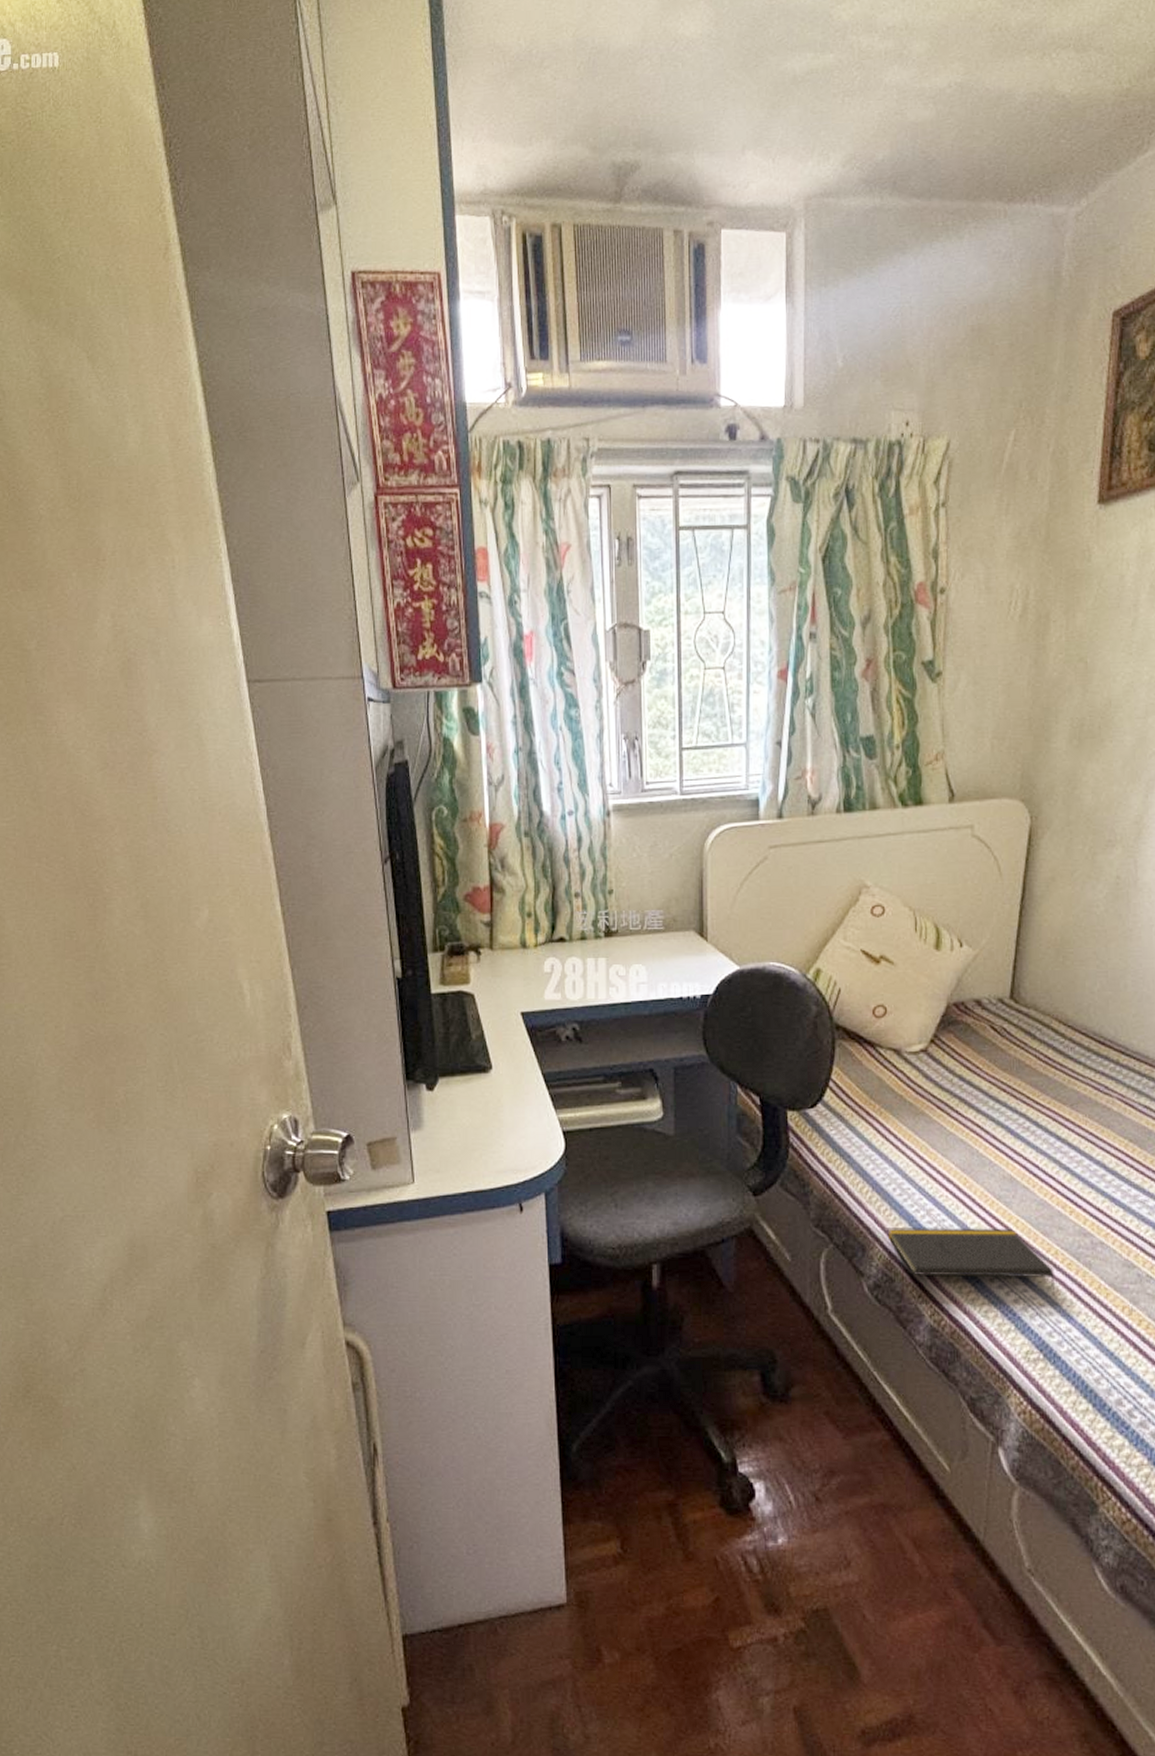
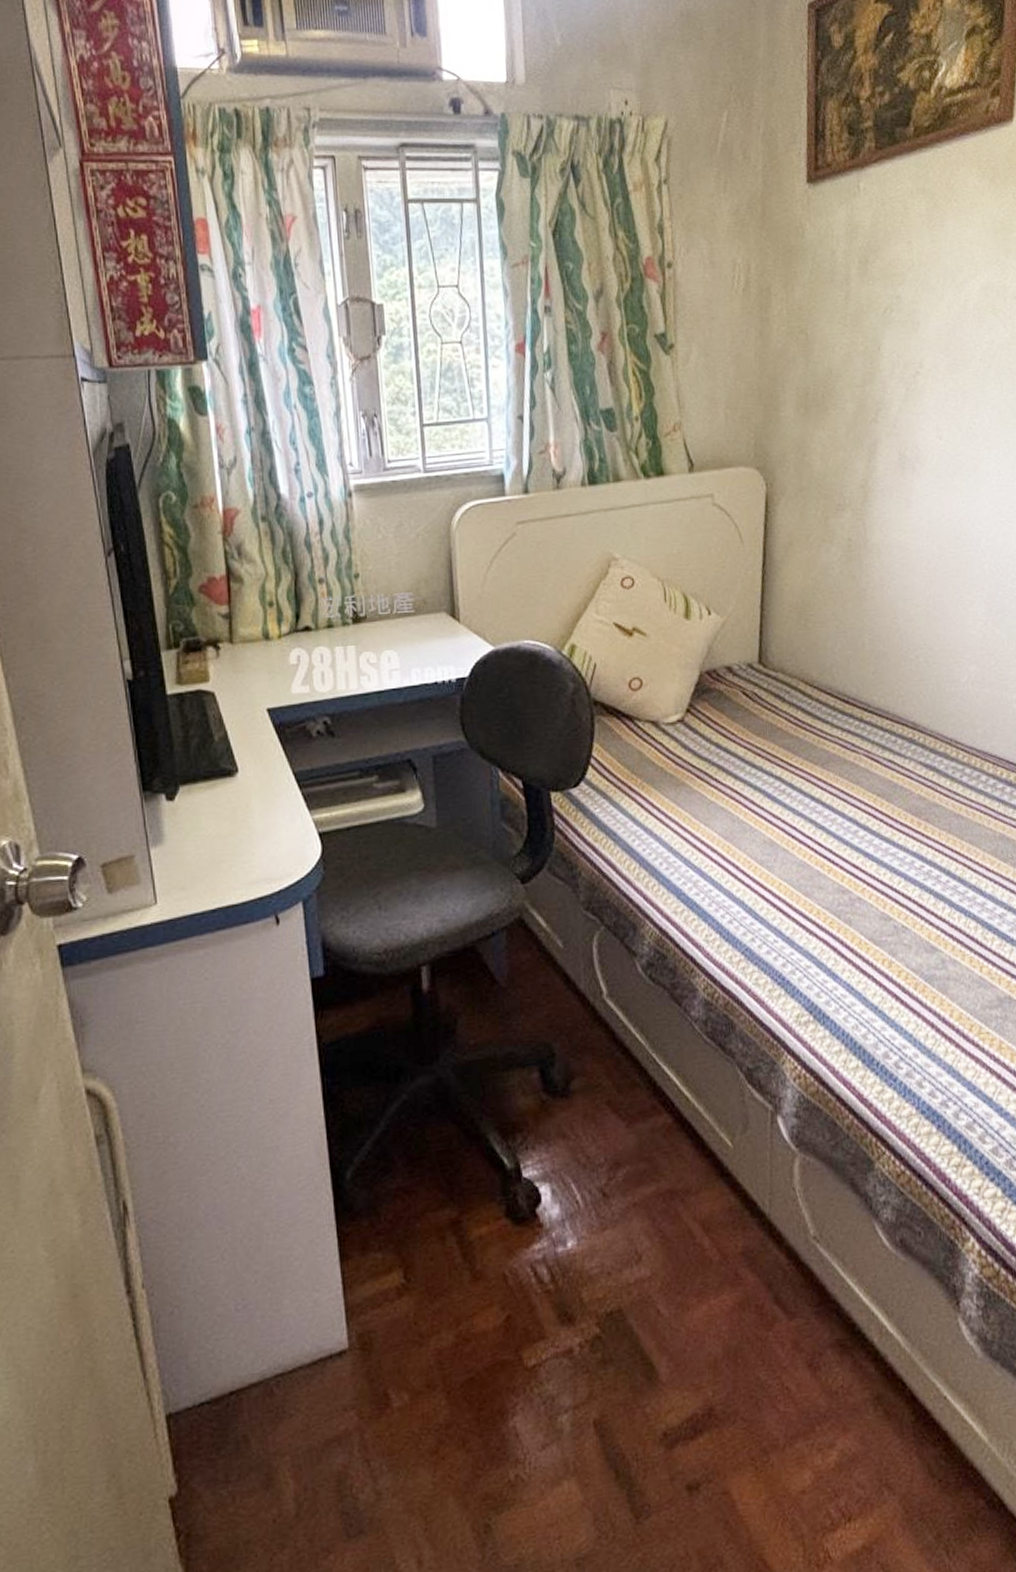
notepad: present [887,1228,1055,1293] -> none [656,892,819,953]

